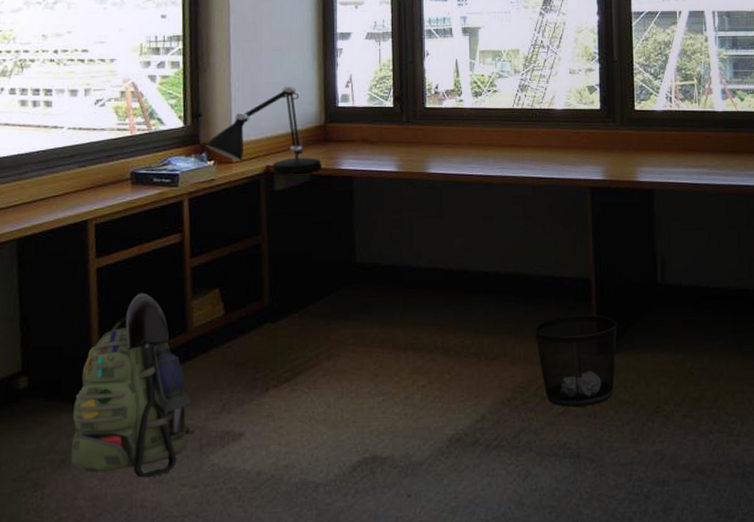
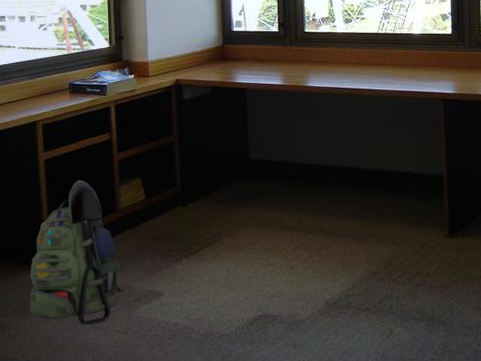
desk lamp: present [206,86,322,174] -> none [127,14,220,86]
waste bin: present [533,315,617,407] -> none [395,205,465,280]

